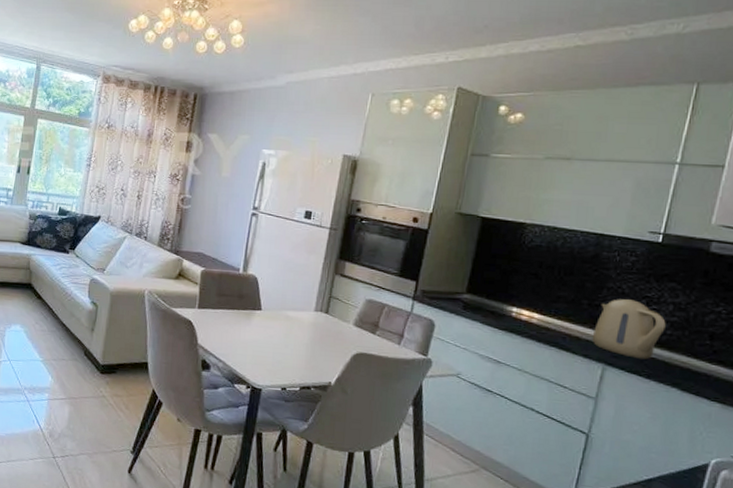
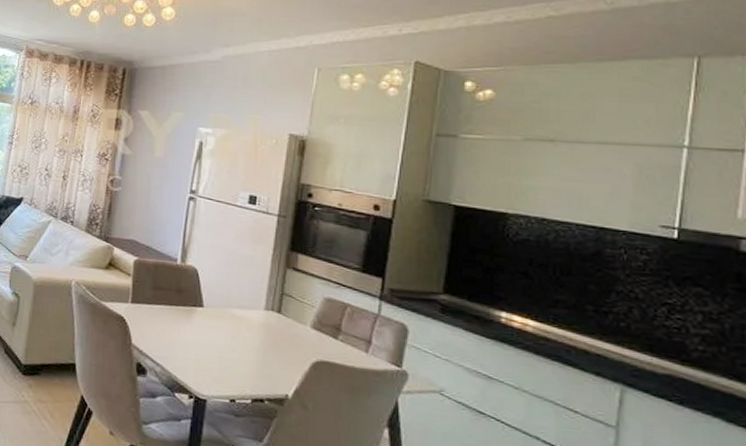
kettle: present [592,299,666,360] -> none [603,305,696,381]

